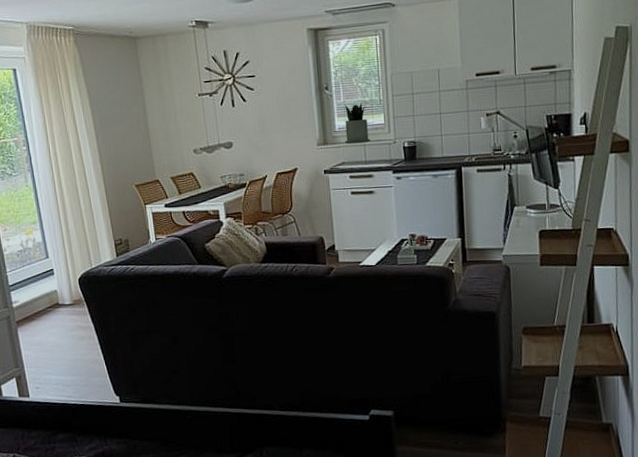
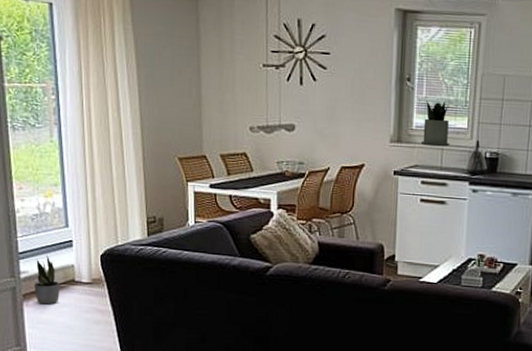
potted plant: none [24,284,48,328] -> present [34,254,60,305]
kettle: none [388,133,408,164] -> present [466,140,488,176]

